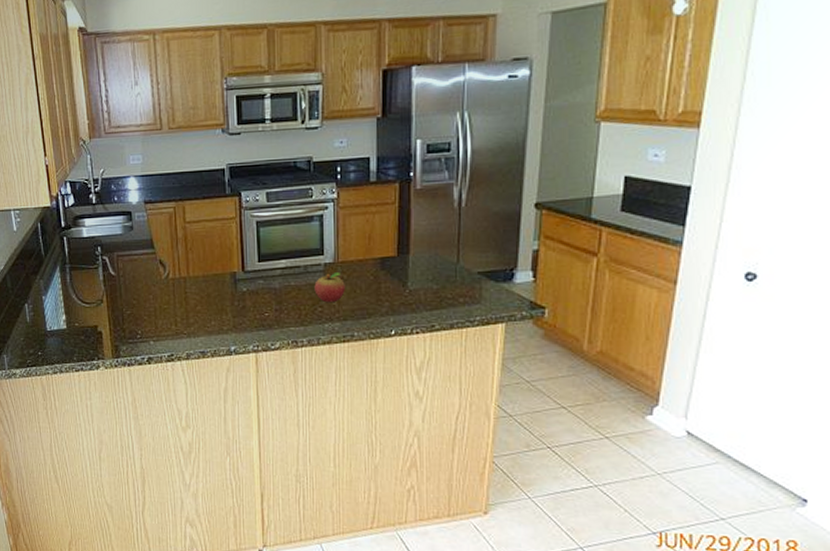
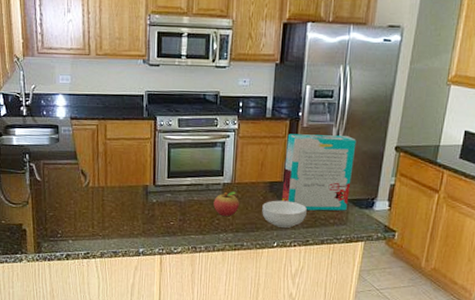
cereal bowl: none [373,279,429,311] -> present [262,200,307,228]
cereal box: none [396,195,485,289] -> present [281,134,357,211]

